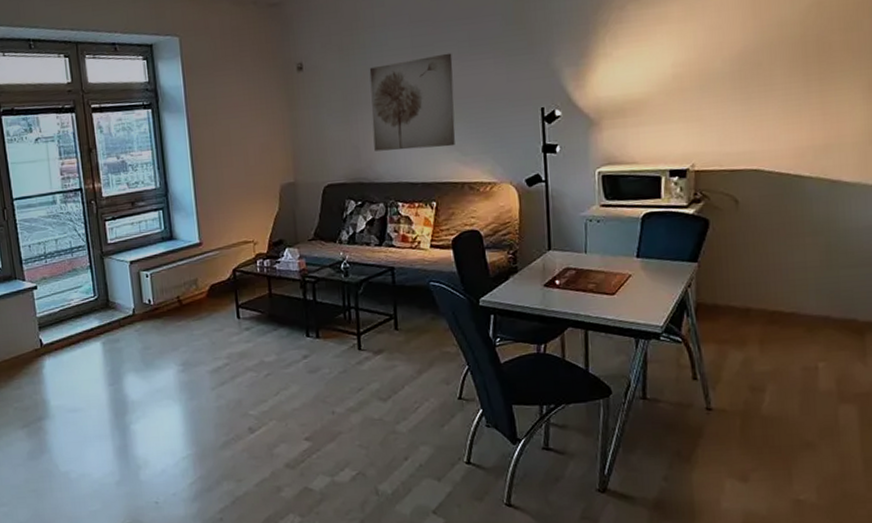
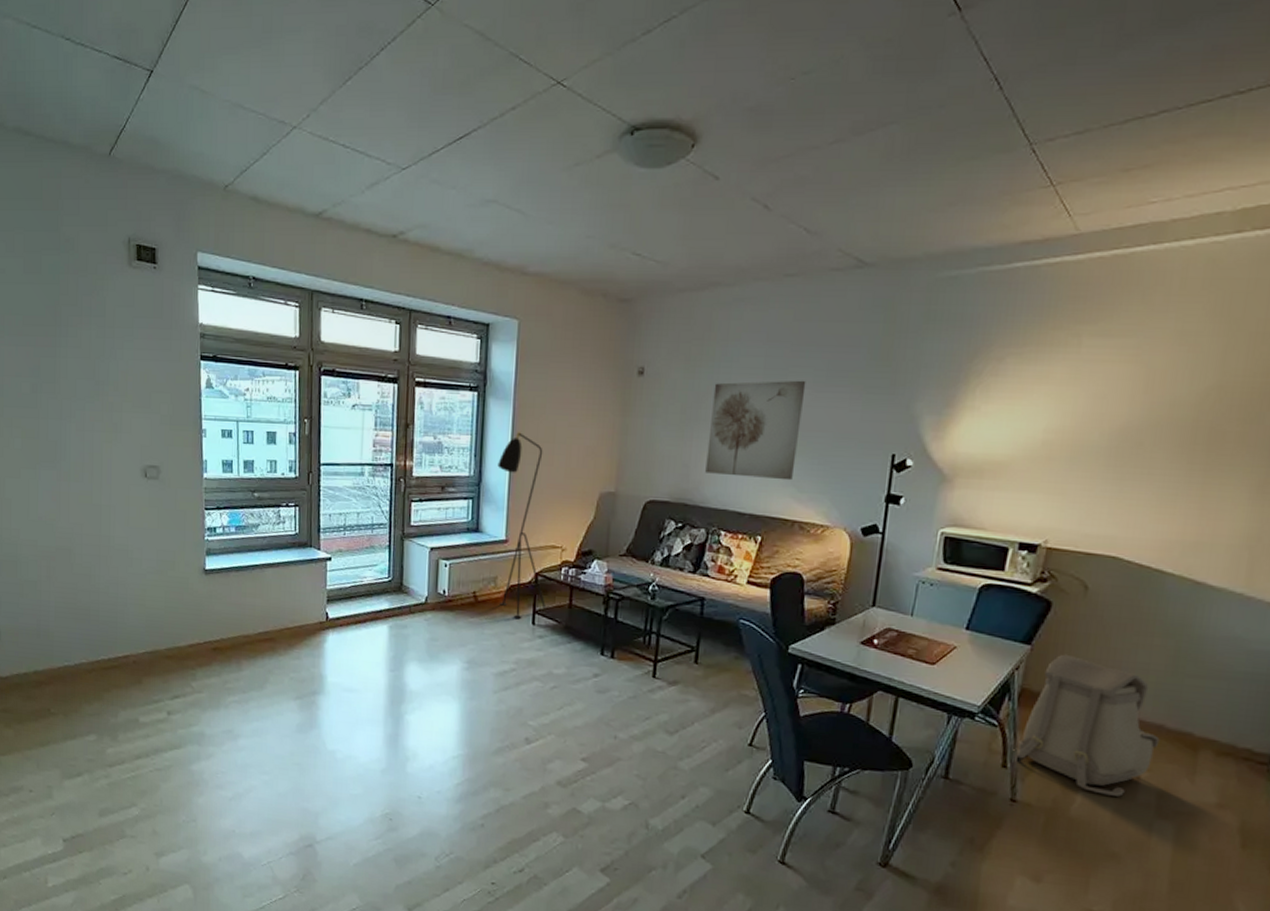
floor lamp: none [181,139,250,315] -> present [497,431,548,618]
backpack: none [700,265,829,390] -> present [1013,654,1160,797]

